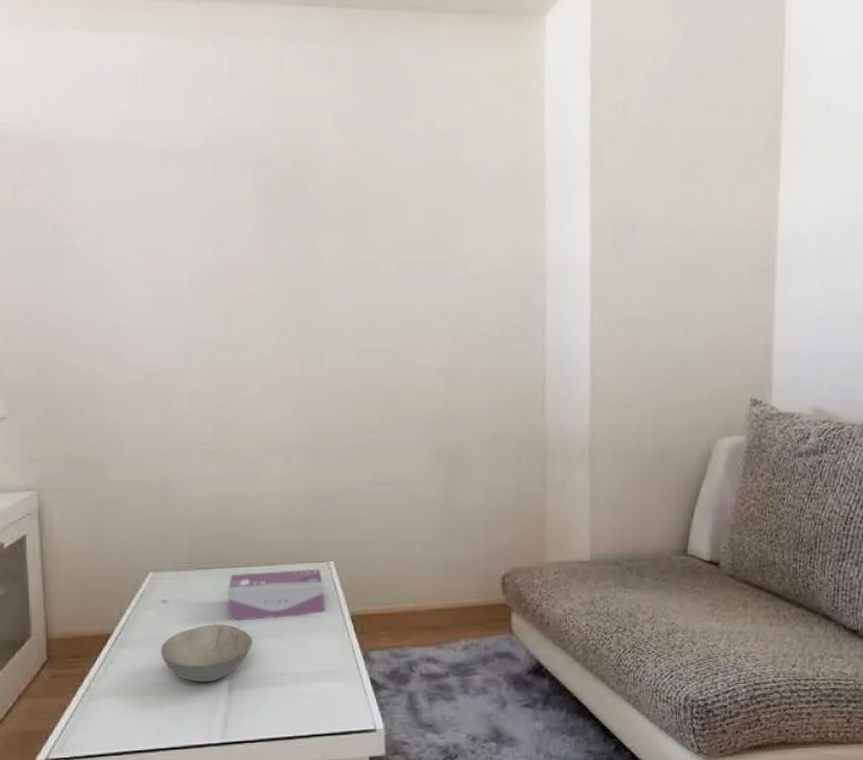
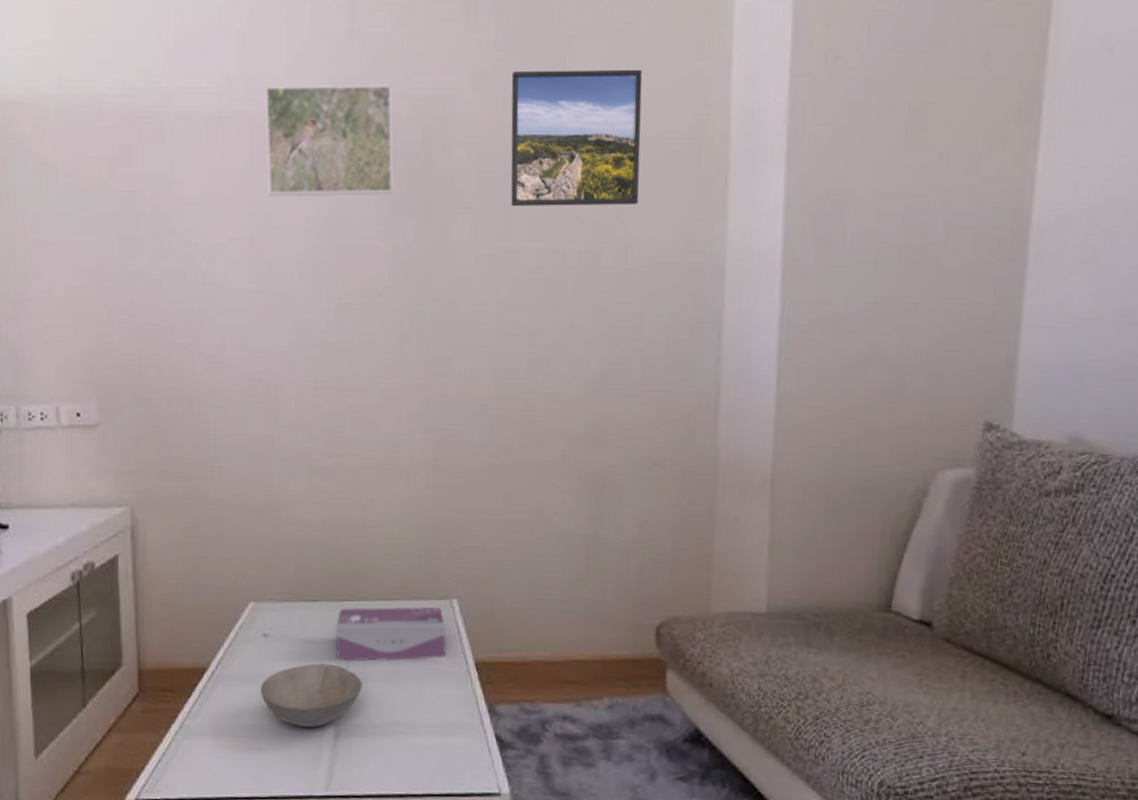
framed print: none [155,120,268,215] -> present [265,84,393,197]
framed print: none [367,112,475,225] -> present [510,69,643,207]

